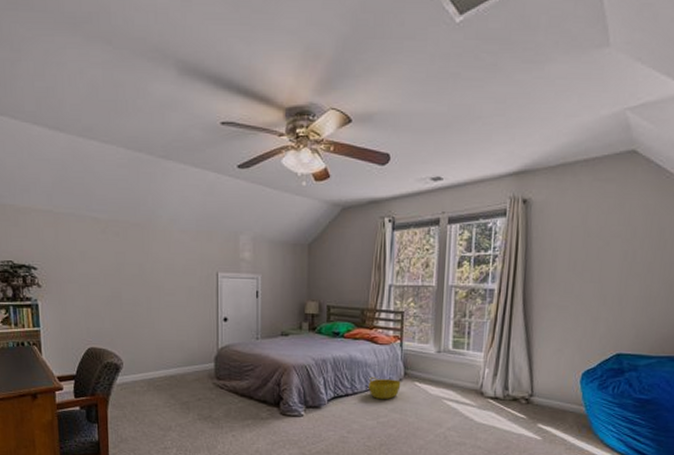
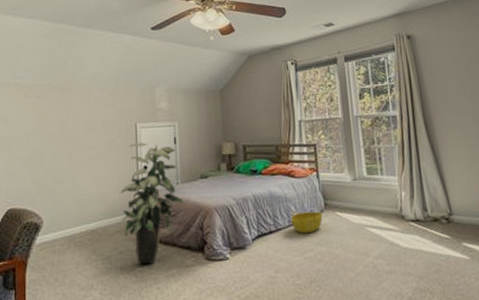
indoor plant: none [199,292,261,413] -> present [121,142,183,265]

